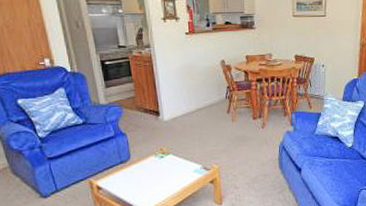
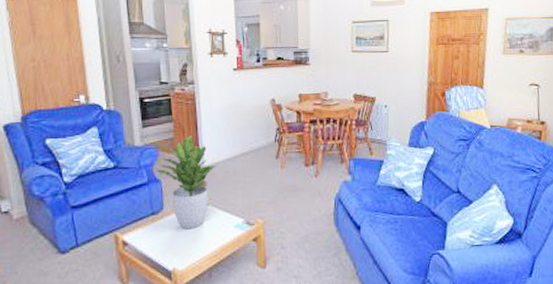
potted plant: none [121,93,175,175] -> present [156,134,217,229]

